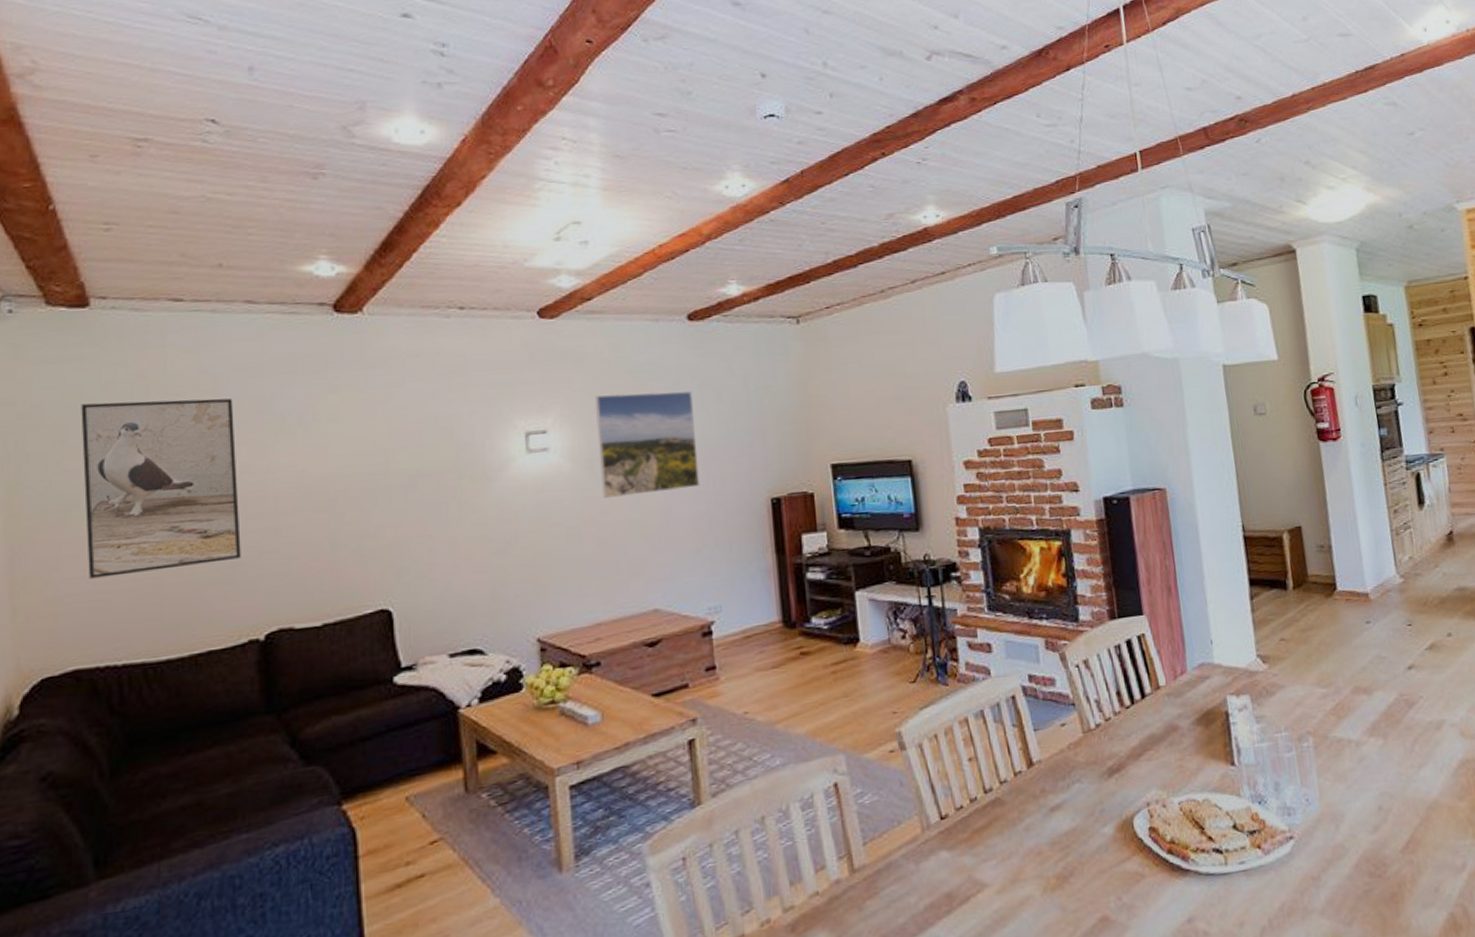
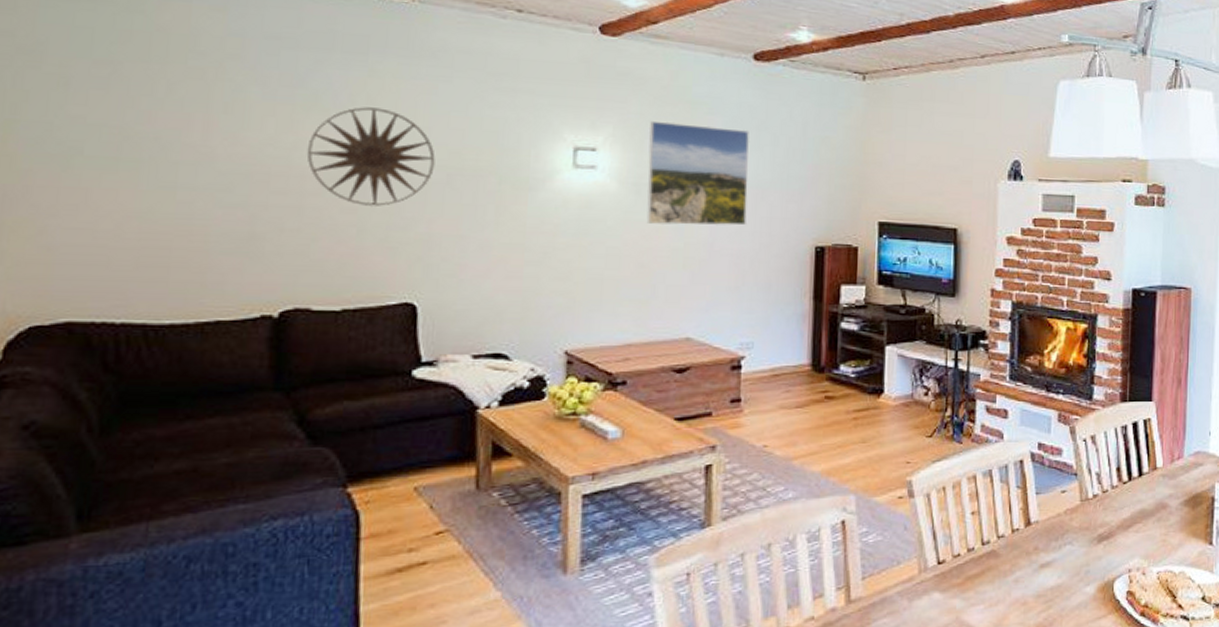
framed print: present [81,398,241,579] -> none [88,48,263,233]
wall art: none [278,421,397,519] -> present [306,107,435,206]

